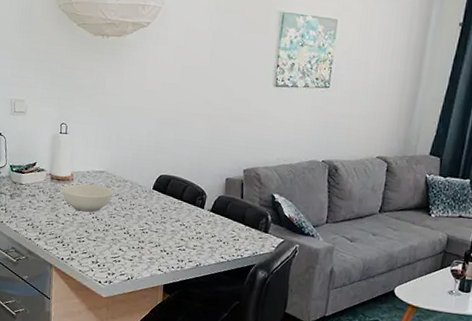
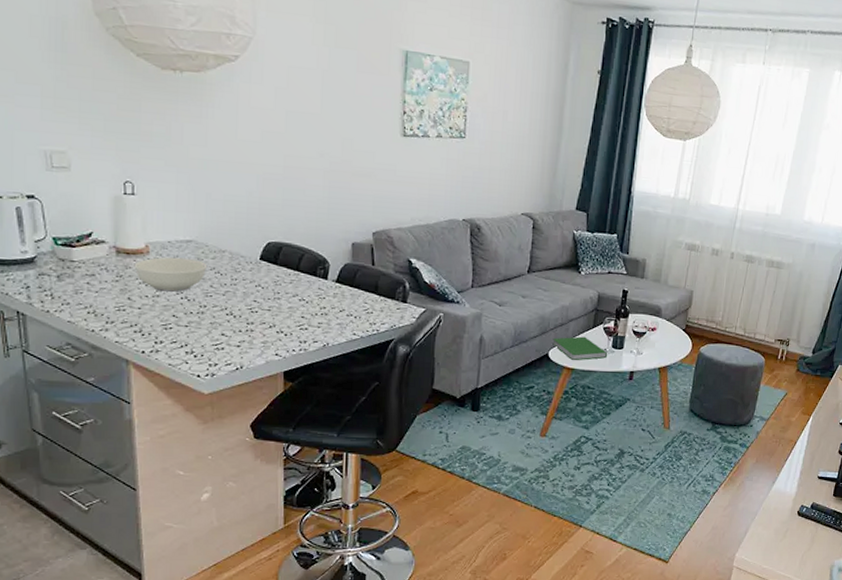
hardcover book: none [399,275,454,300] -> present [552,336,608,361]

